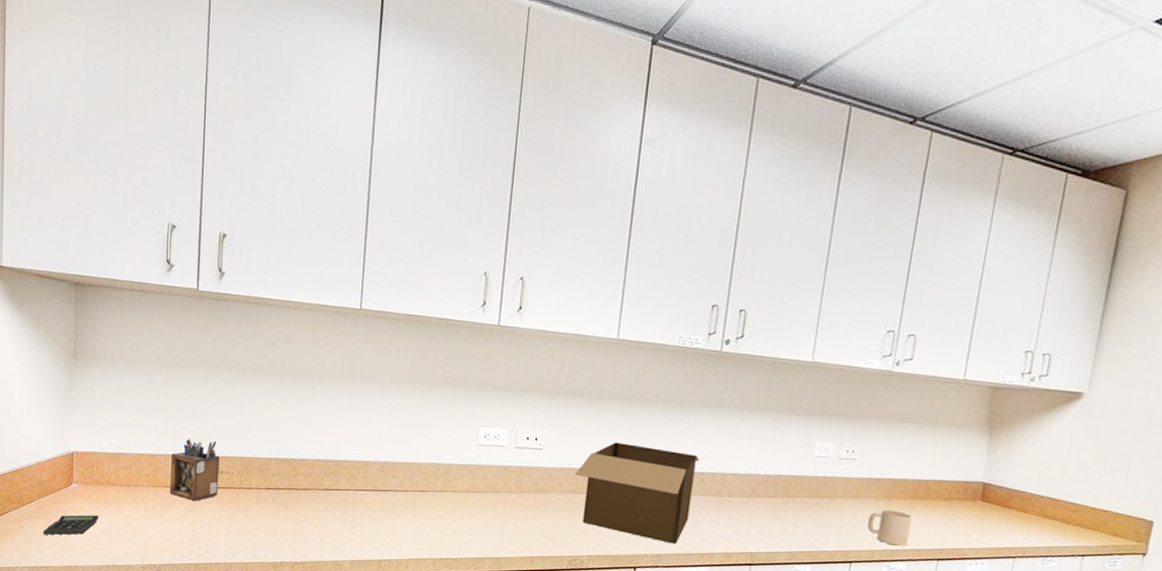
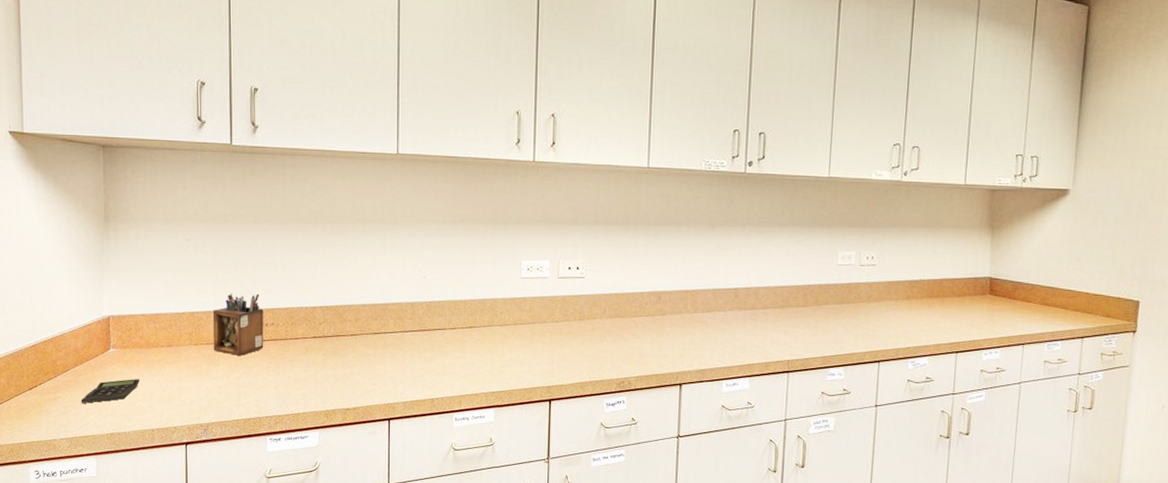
cardboard box: present [575,442,700,544] -> none [618,266,733,359]
mug: present [867,509,913,547] -> none [891,309,931,343]

